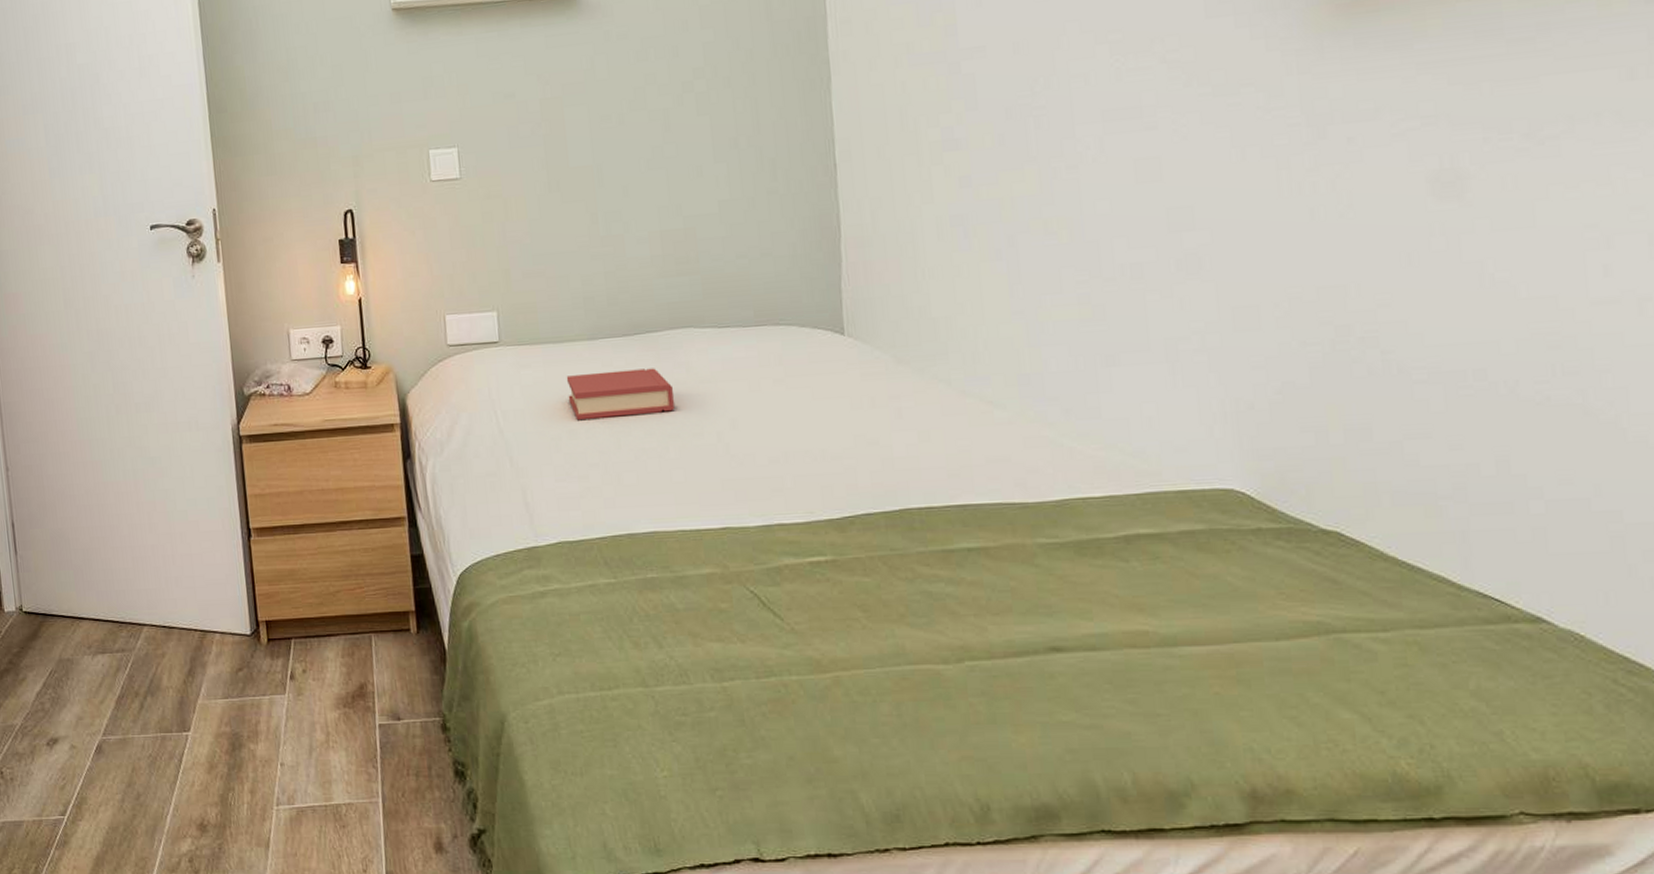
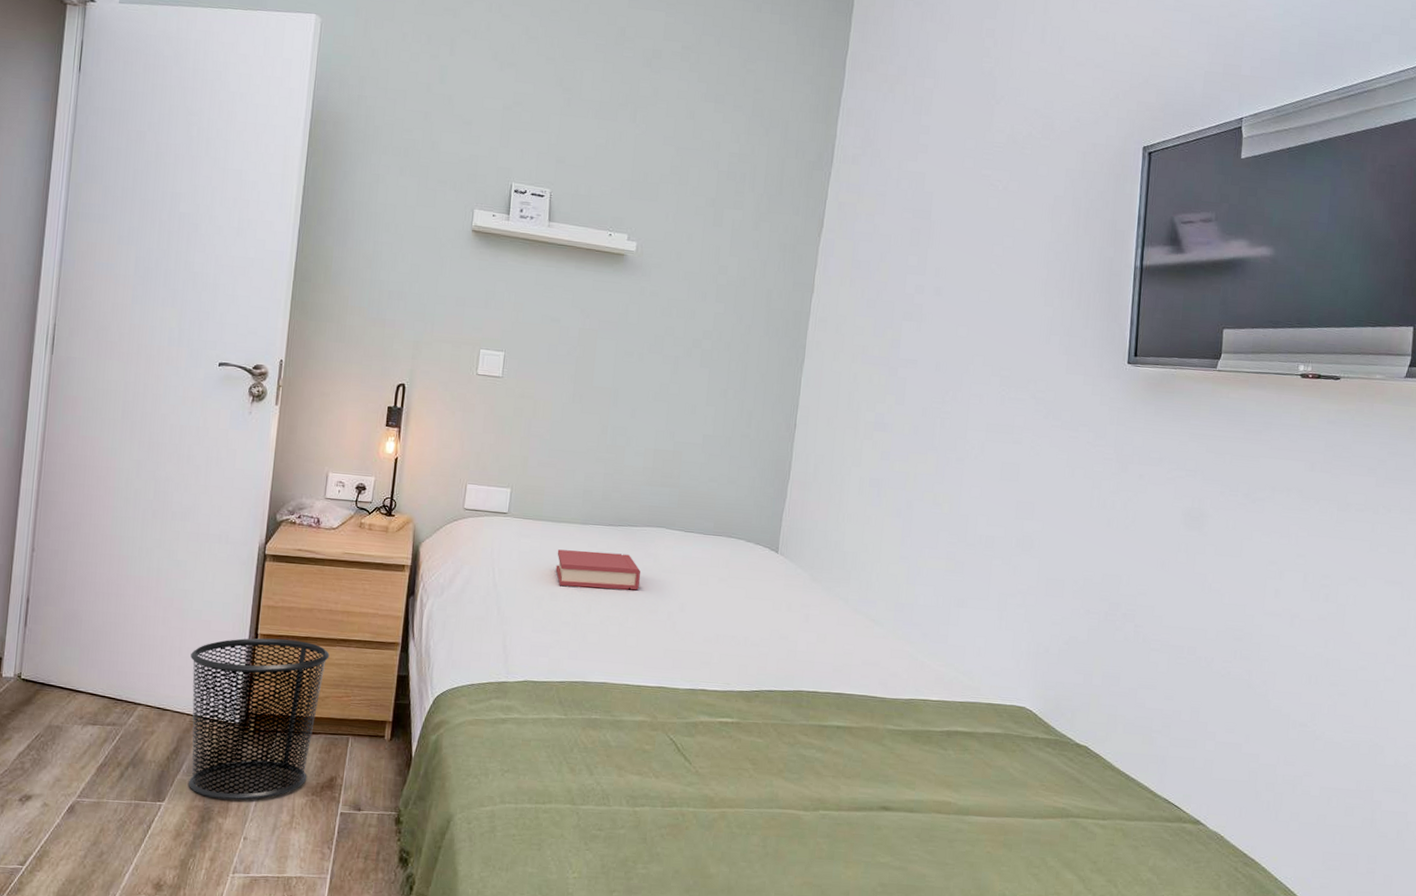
waste bin: none [185,530,335,722] -> present [188,638,330,801]

